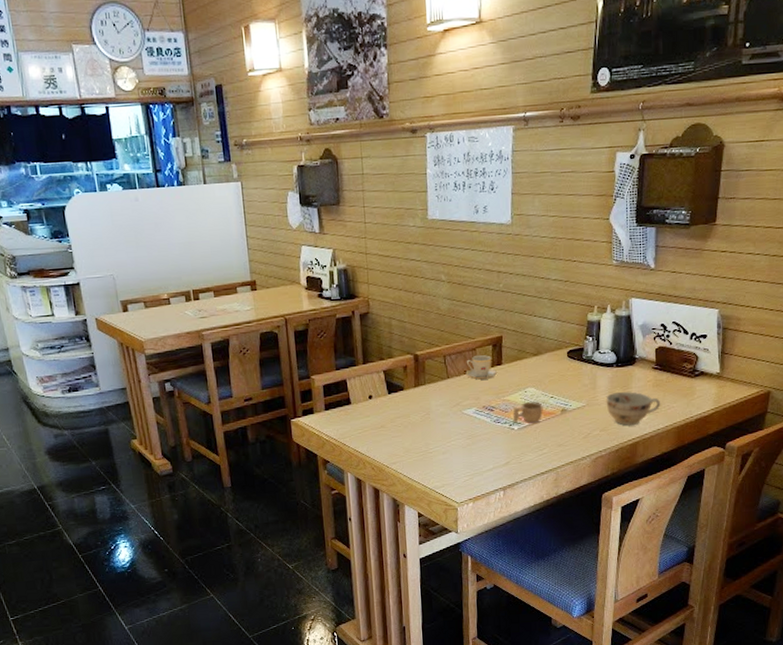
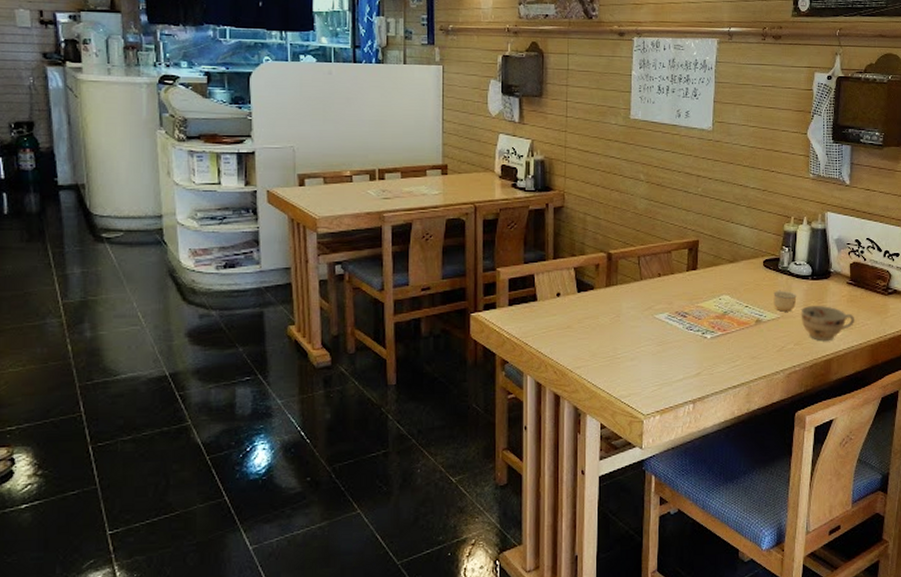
teacup: present [465,355,498,380] -> none [659,259,693,284]
cup: present [513,402,543,423] -> none [706,310,737,332]
cup: none [578,379,602,400] -> present [773,290,797,312]

